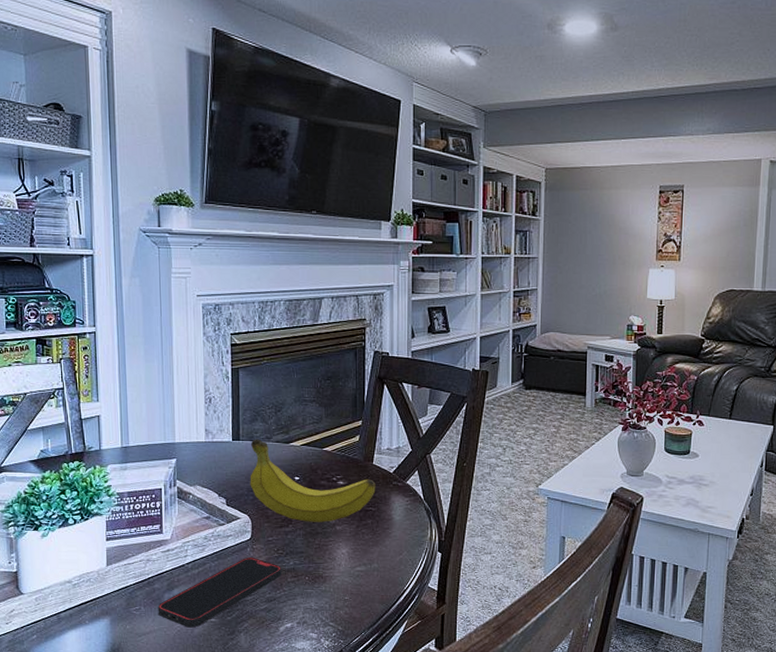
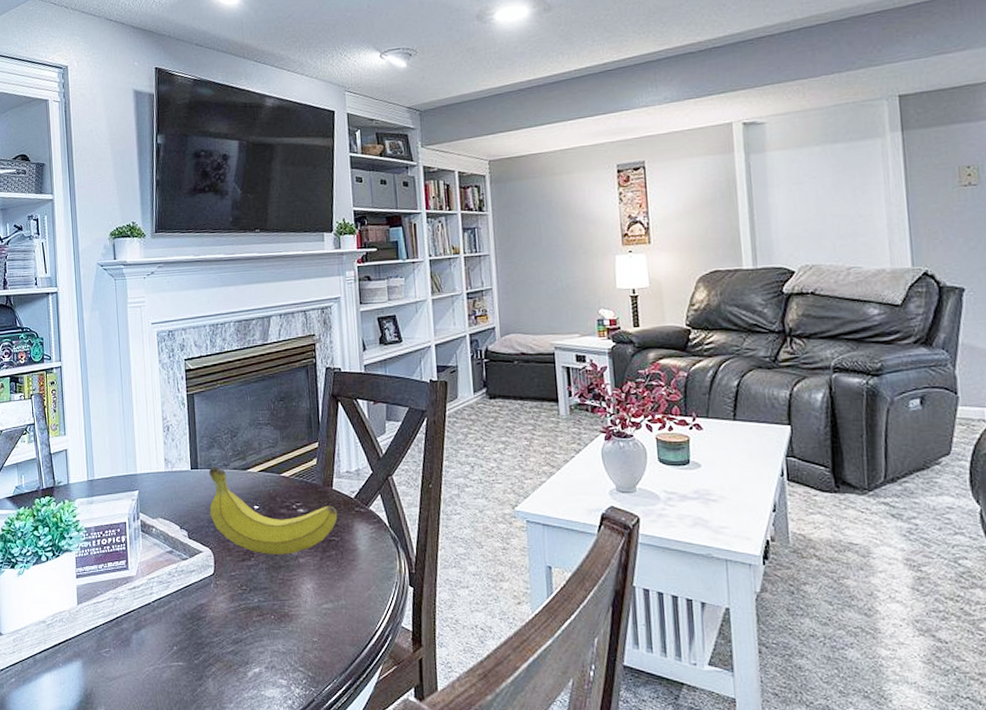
smartphone: present [158,556,283,628] -> none [126,593,247,672]

